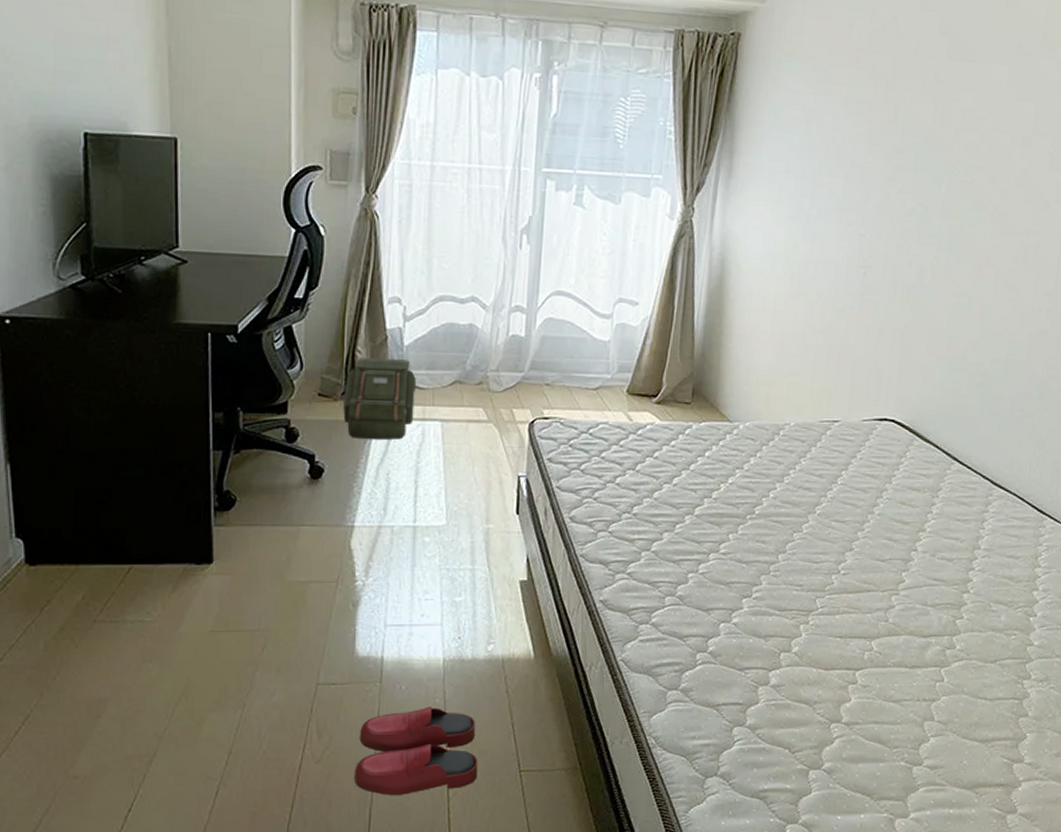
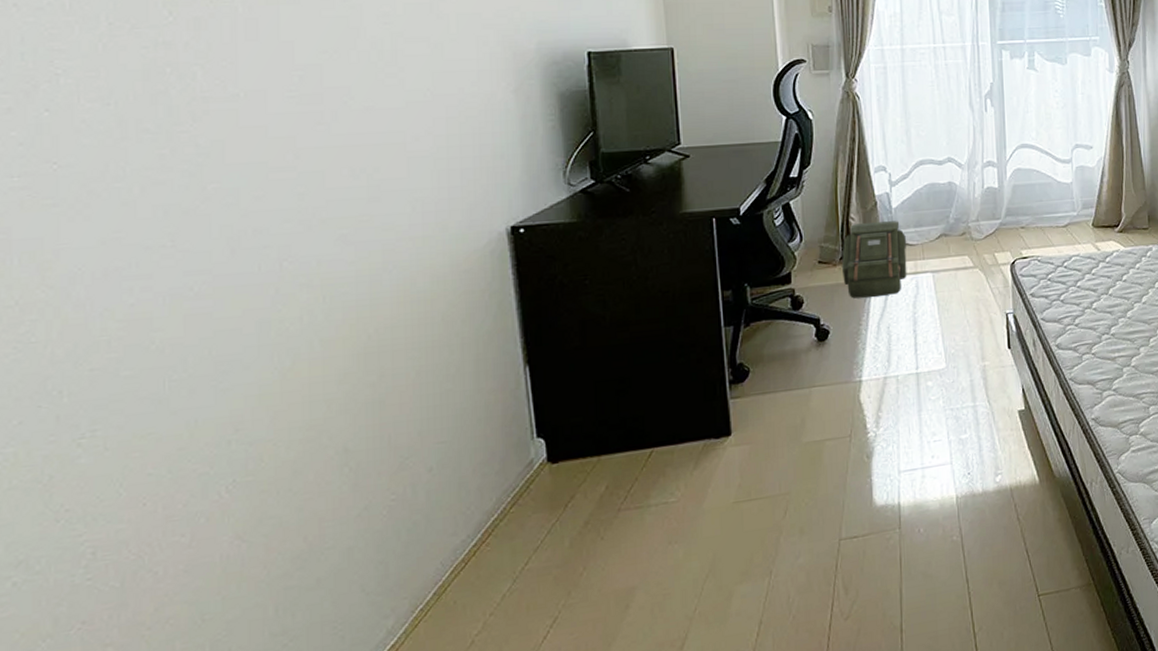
slippers: present [355,706,478,795] -> none [883,545,1000,642]

